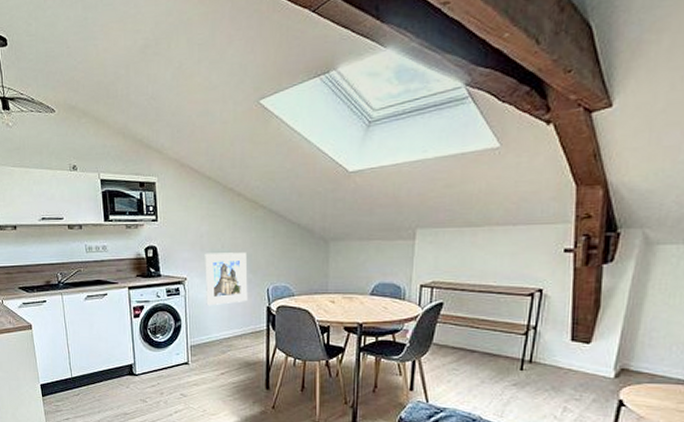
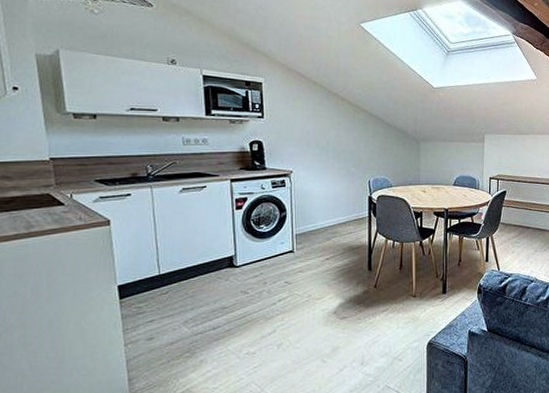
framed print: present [205,252,248,306] -> none [310,149,351,197]

